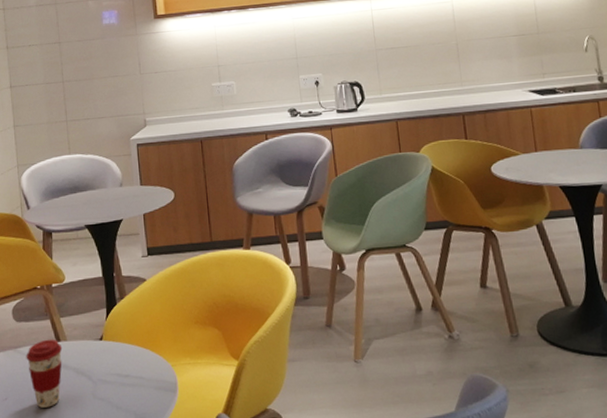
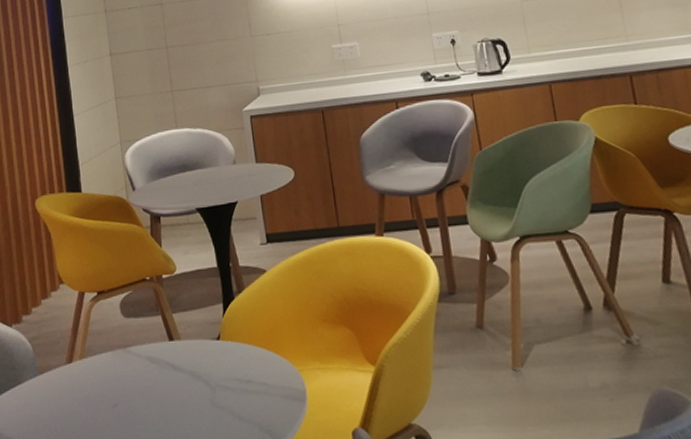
coffee cup: present [26,339,63,408] -> none [136,337,177,416]

